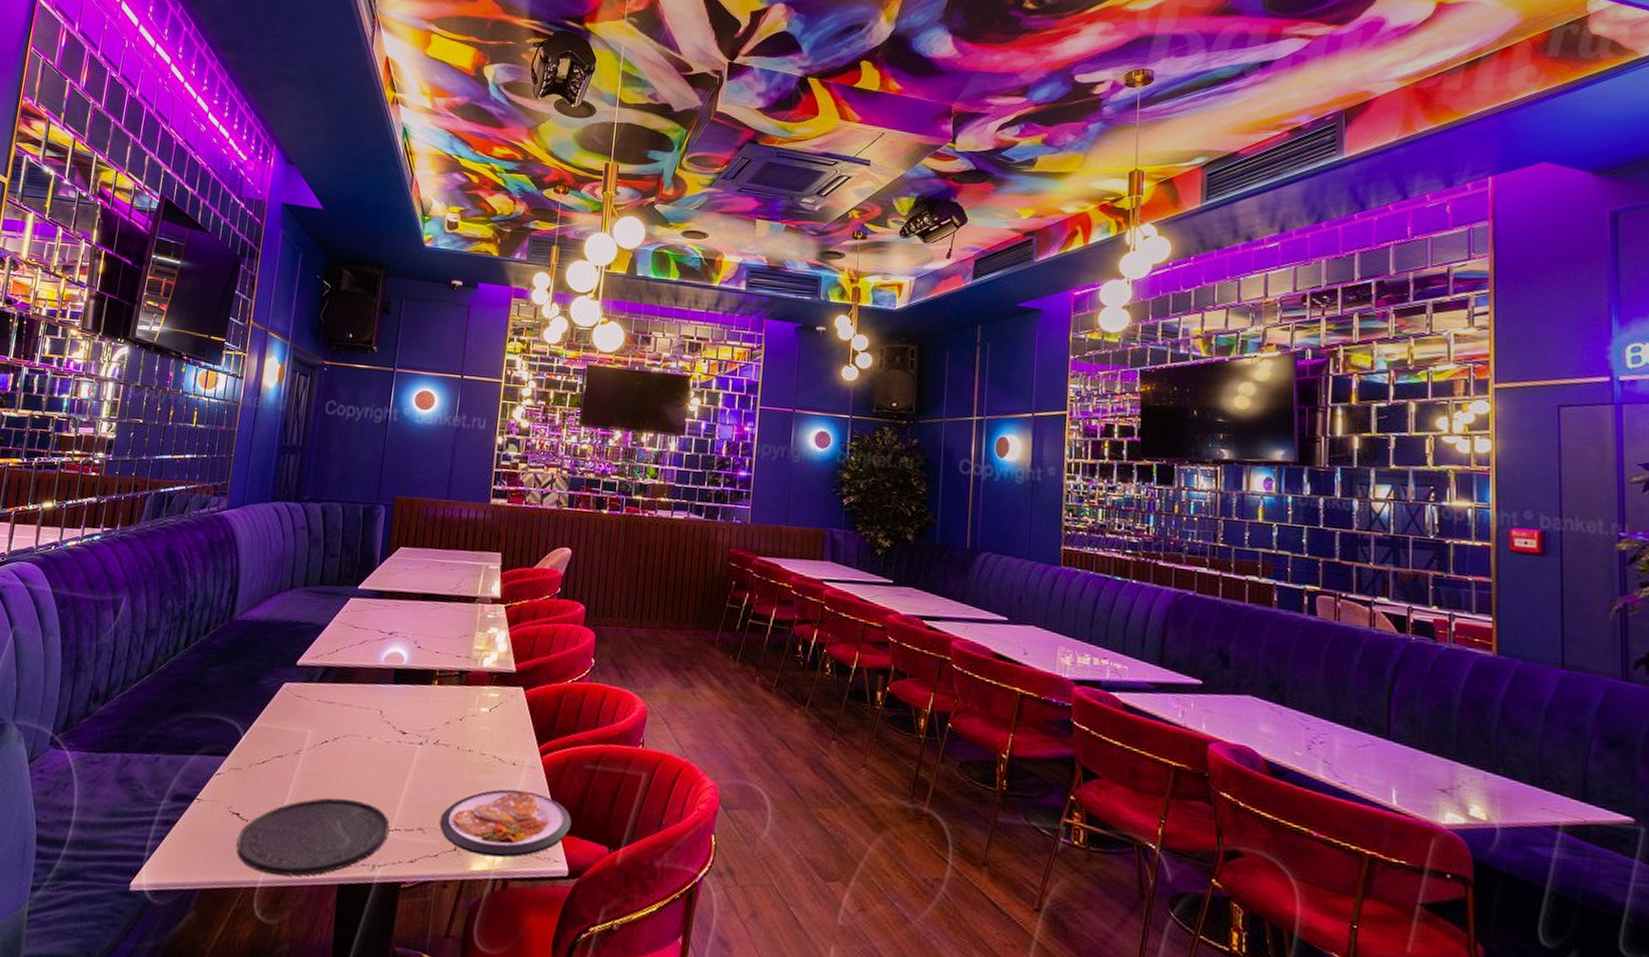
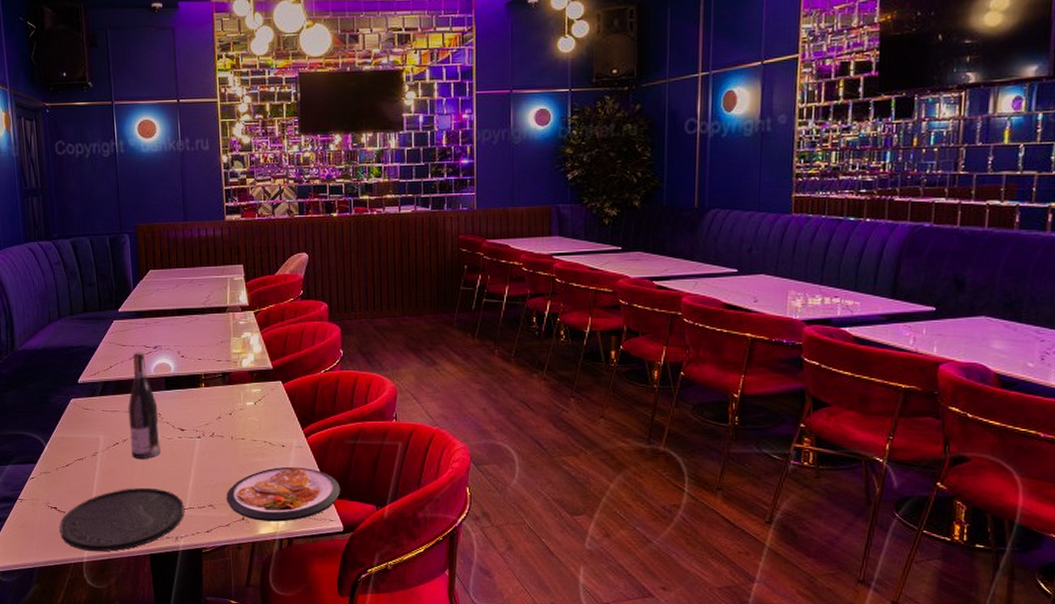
wine bottle: none [341,636,381,764] -> present [128,352,161,459]

